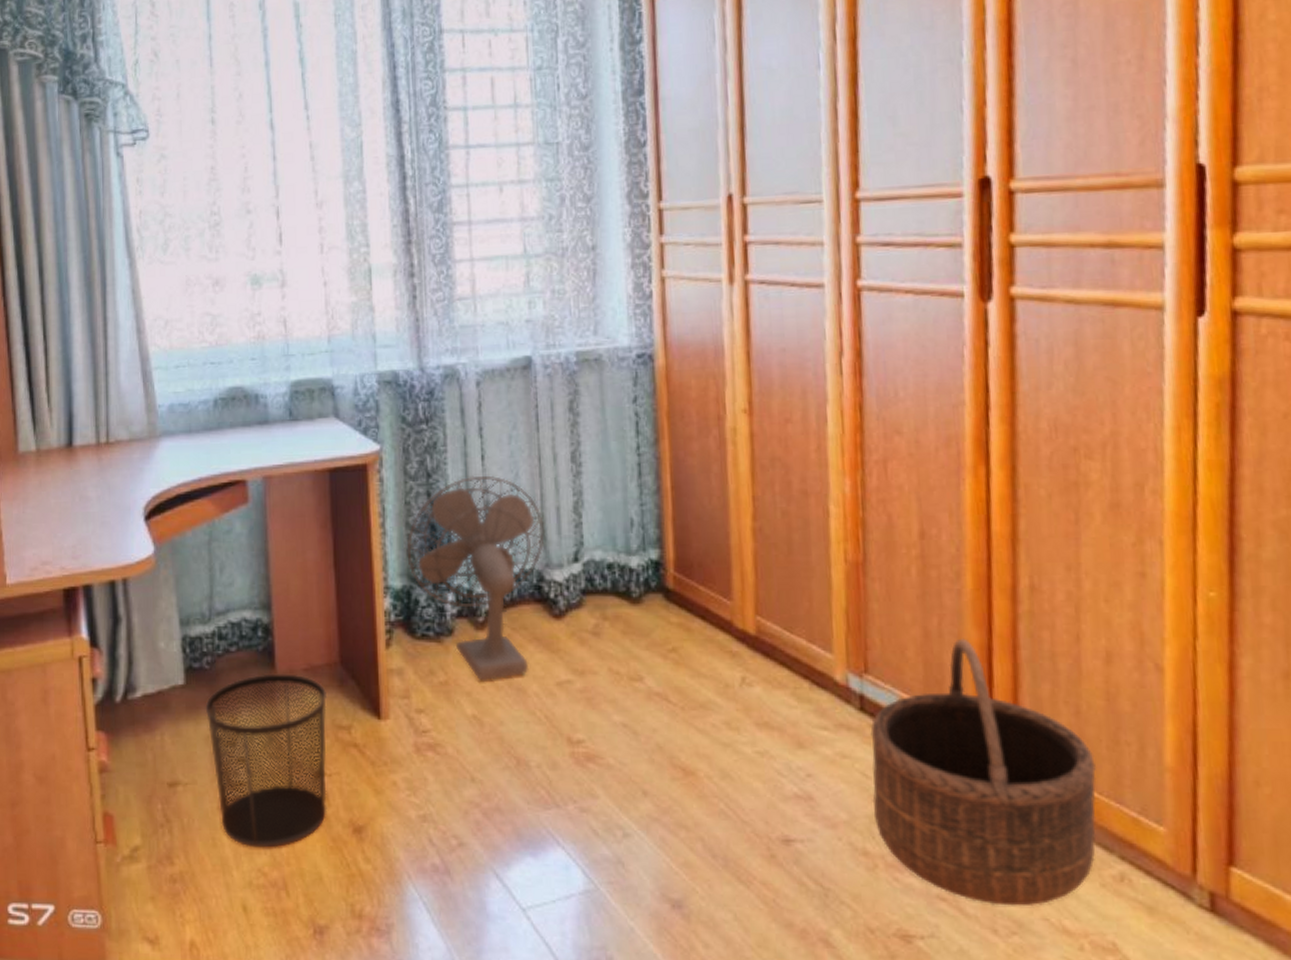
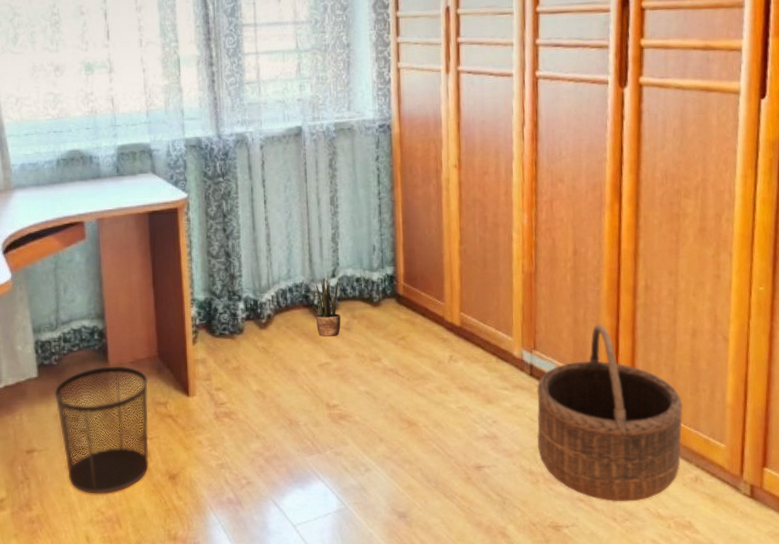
electric fan: present [406,475,545,681] -> none [208,215,311,366]
potted plant: none [552,562,587,645] -> present [316,278,341,337]

